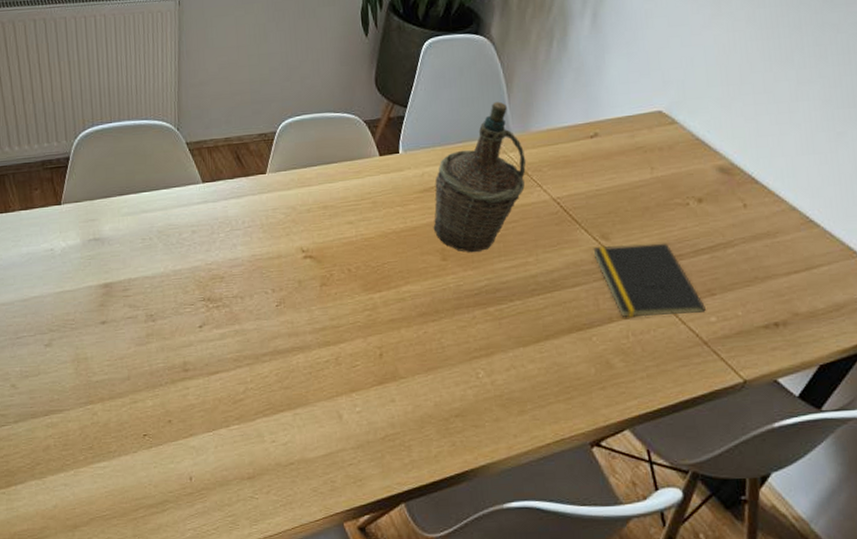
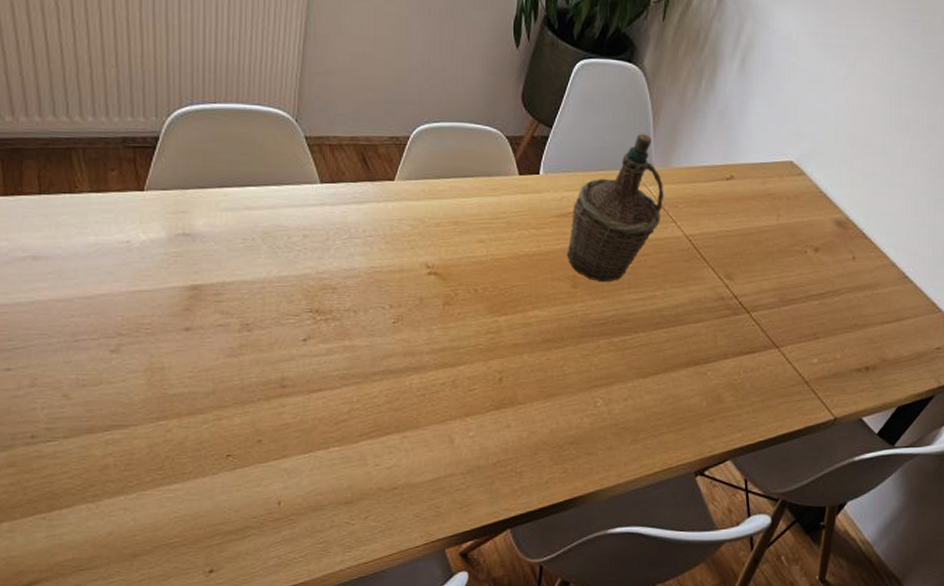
notepad: present [593,243,706,318] -> none [717,285,810,356]

